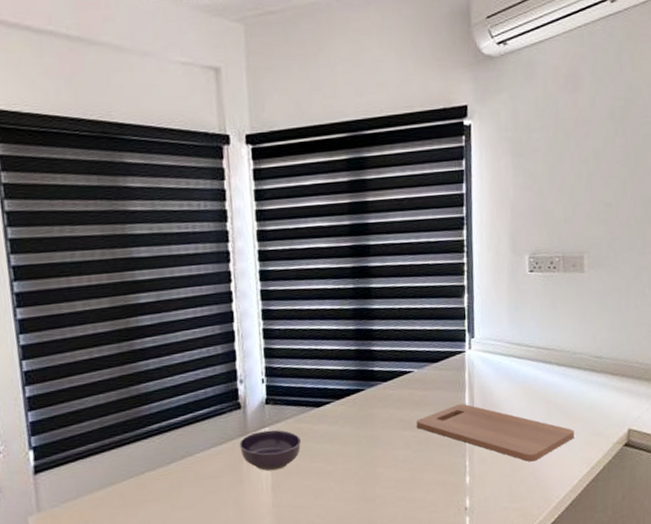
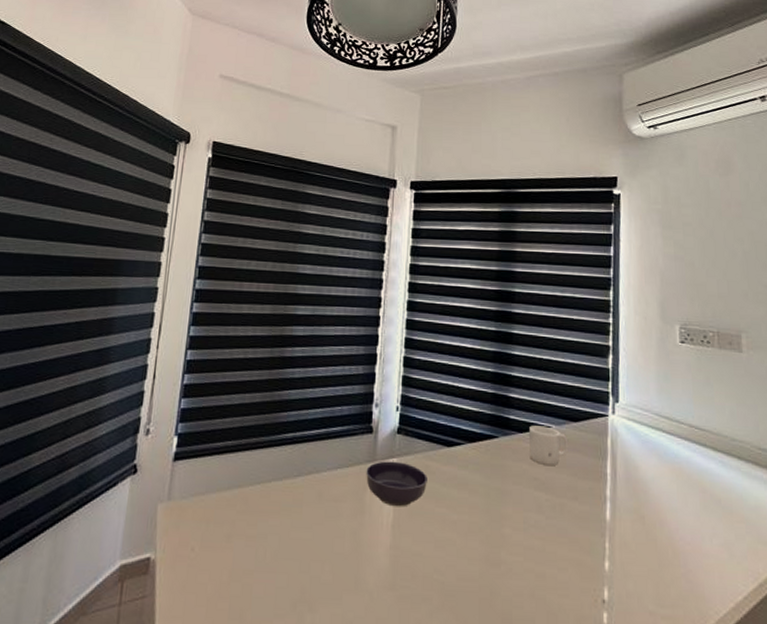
mug: none [393,371,431,407] -> present [529,425,569,465]
cutting board: present [417,404,574,462] -> none [552,473,737,560]

